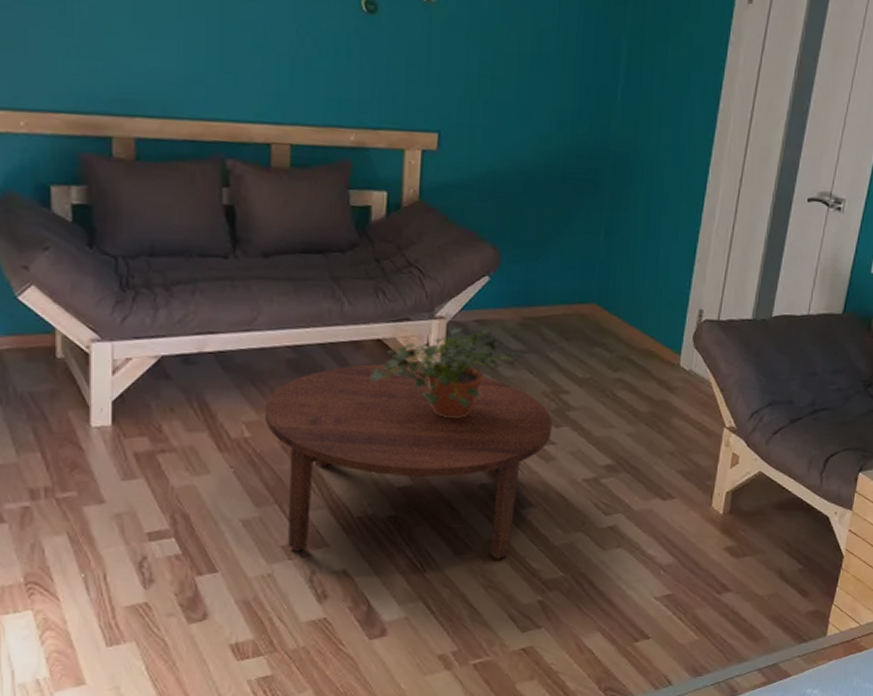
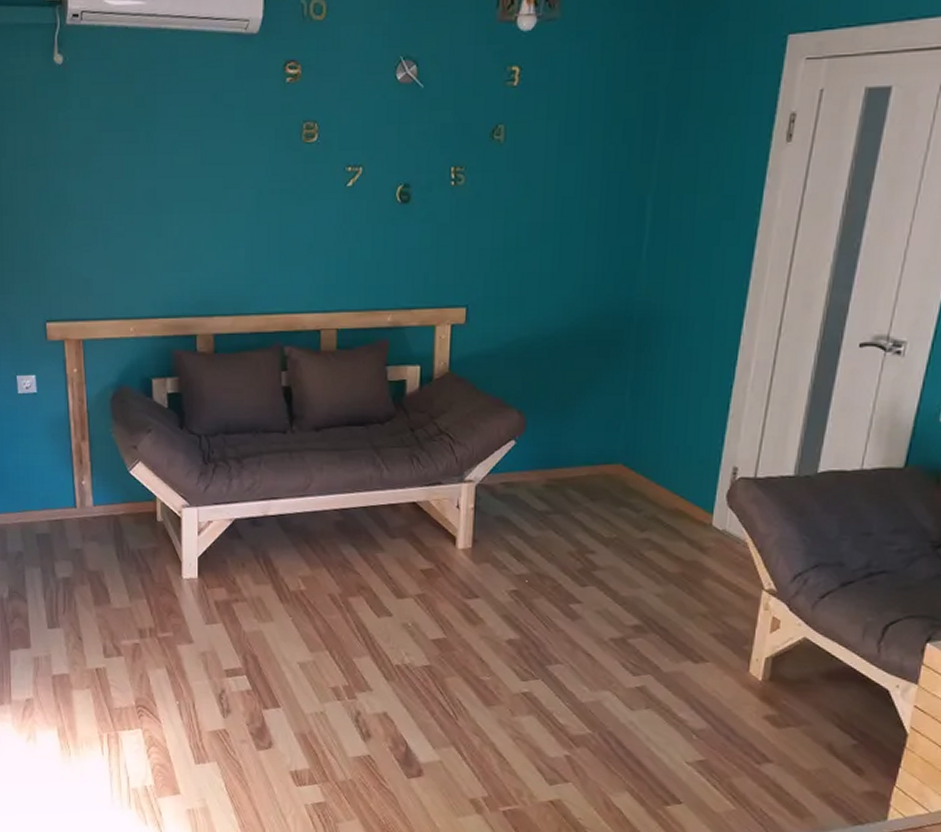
coffee table: present [265,364,553,559] -> none [317,525,579,712]
potted plant: present [370,327,525,419] -> none [407,490,550,577]

